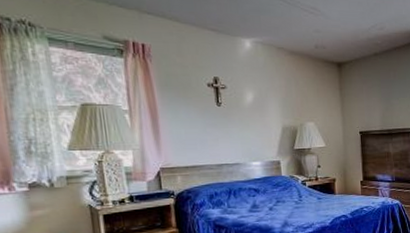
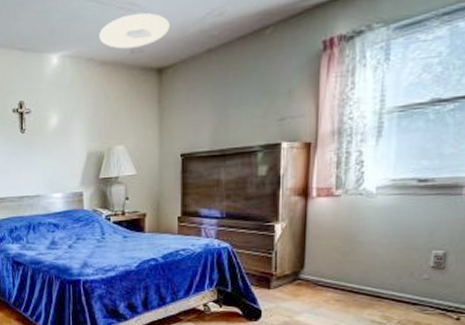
ceiling light: none [287,16,346,44] -> present [99,12,171,49]

